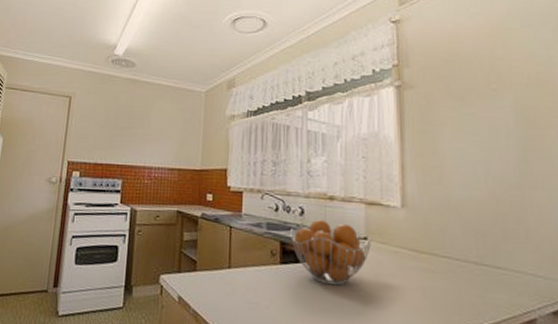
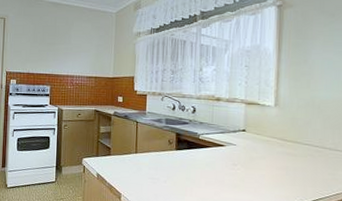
fruit basket: present [290,219,372,286] -> none [184,115,249,166]

